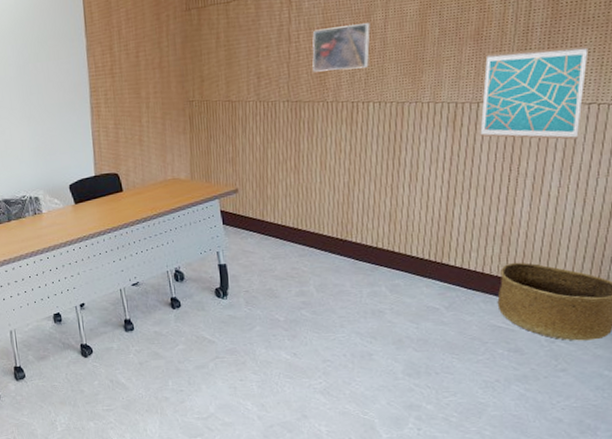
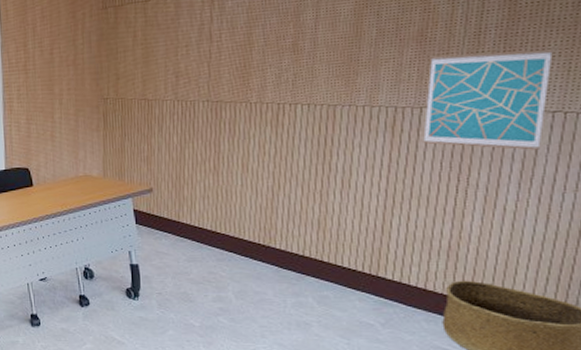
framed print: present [312,23,371,72] -> none [235,23,300,72]

